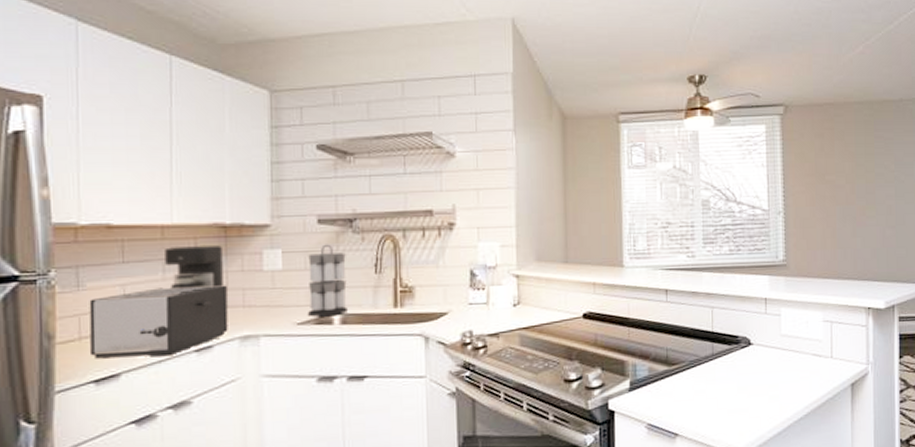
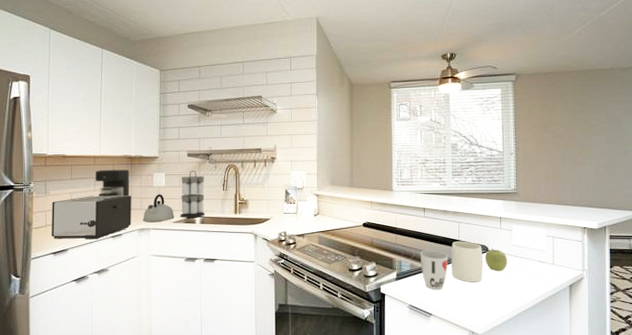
kettle: none [247,281,299,326] -> present [143,194,174,223]
cup: none [661,347,699,401] -> present [420,250,448,290]
mug: none [702,332,745,388] -> present [450,241,483,282]
fruit: none [746,341,775,371] -> present [484,249,507,271]

